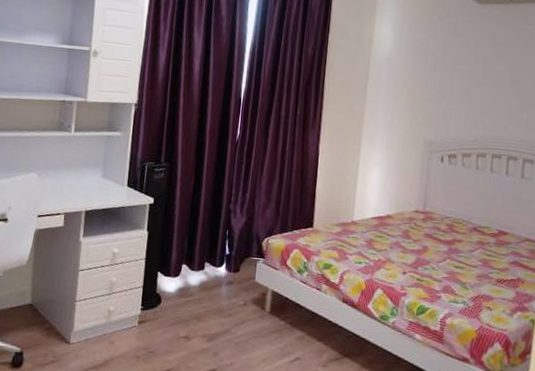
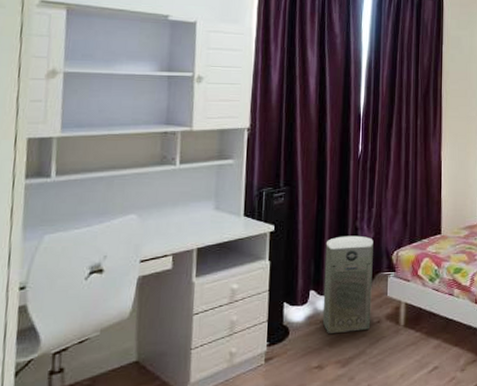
air purifier: none [192,216,245,310] -> present [322,235,373,335]

